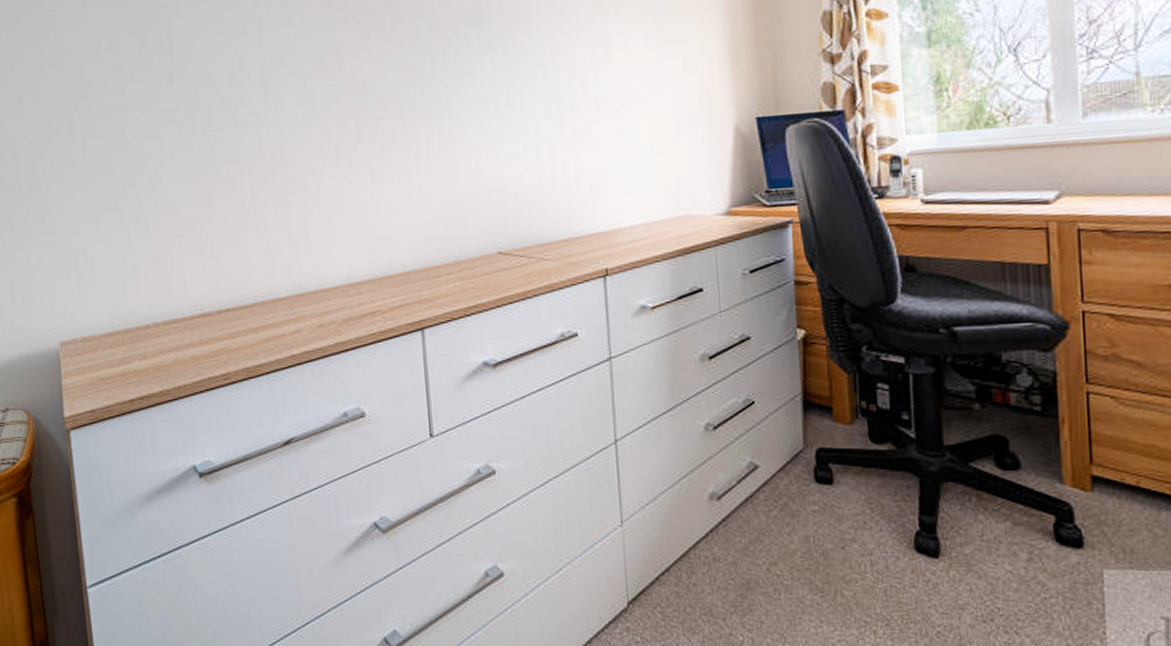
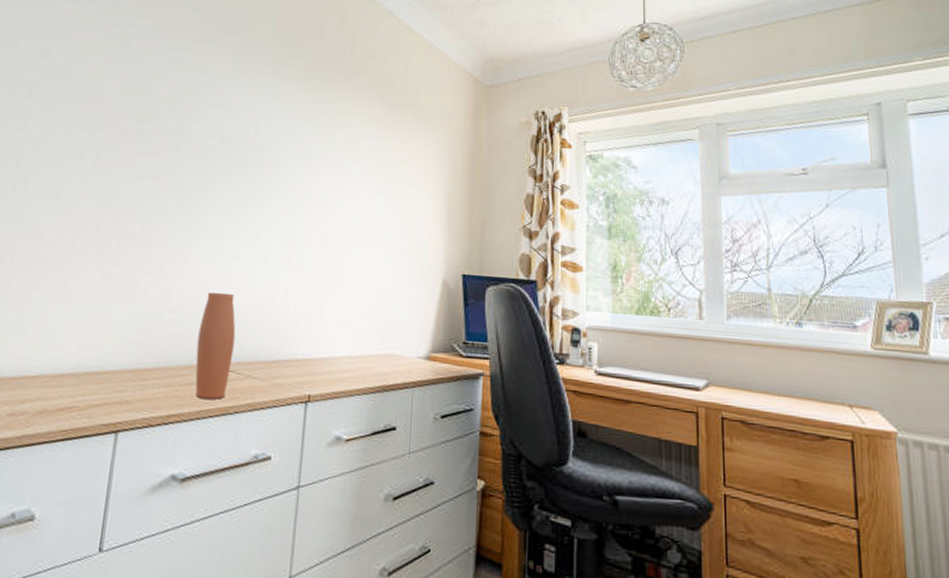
vase: none [481,178,522,287] -> present [195,291,236,399]

